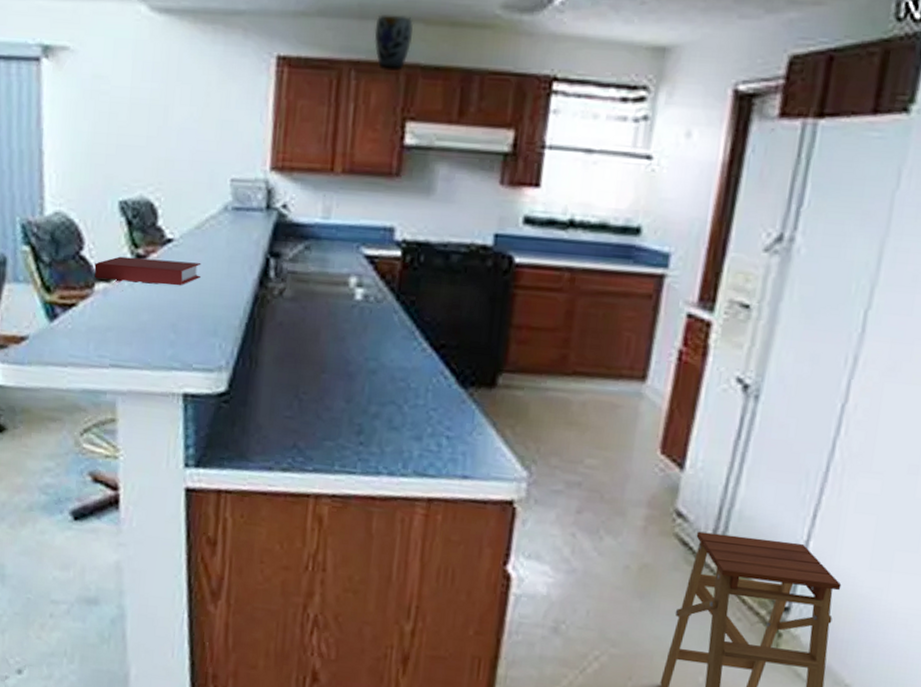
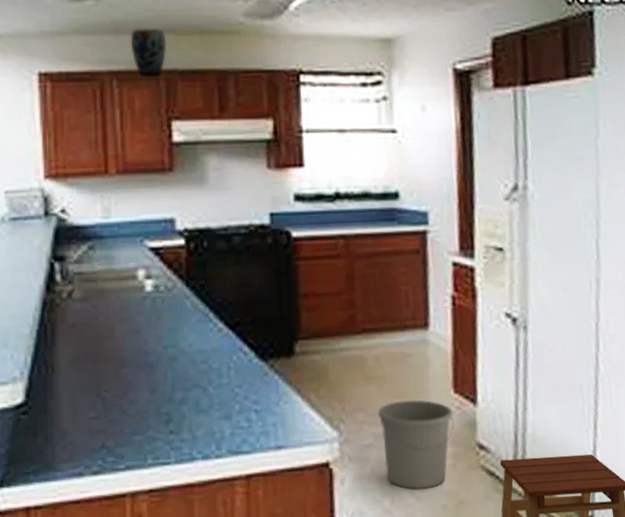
bucket: none [571,452,657,546] -> present [377,400,454,489]

